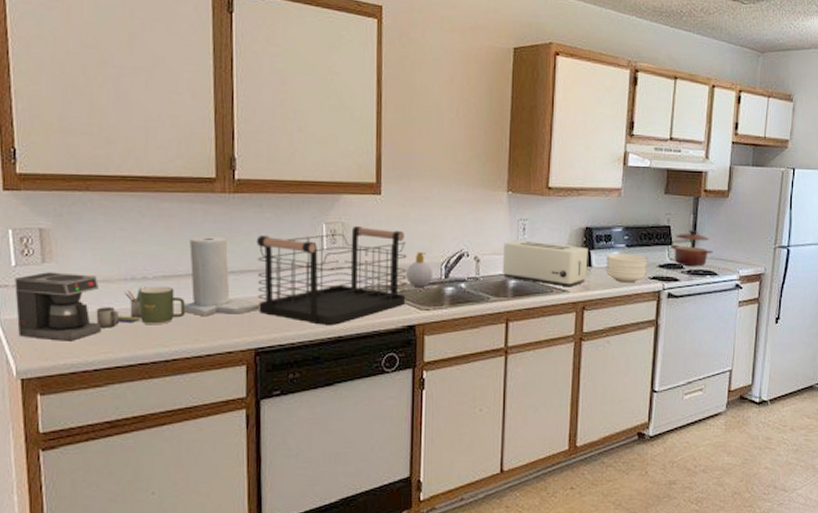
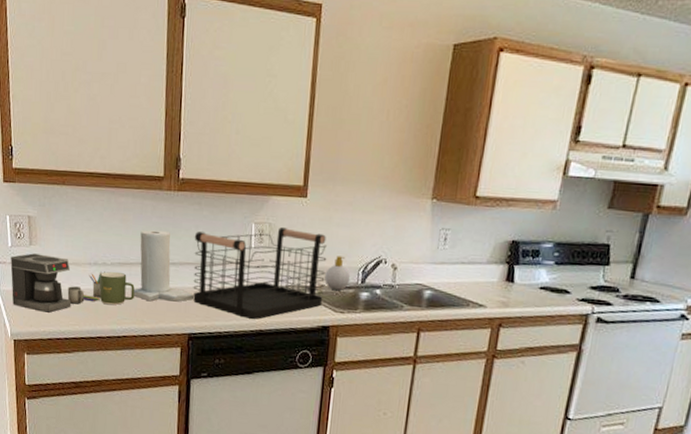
toaster: present [502,240,588,287] -> none [418,250,512,303]
bowl: present [605,253,648,283] -> none [528,270,579,304]
saucepan: present [670,230,713,267] -> none [607,250,659,292]

